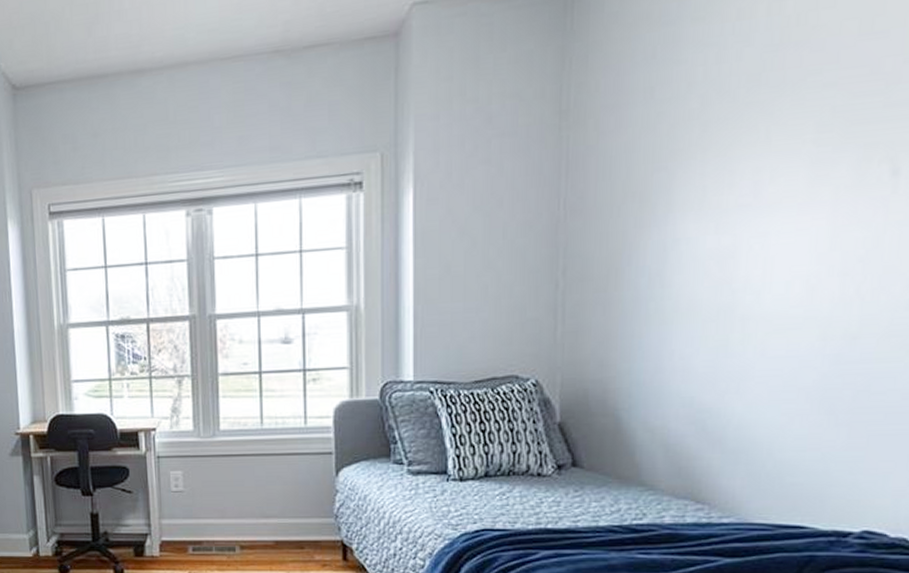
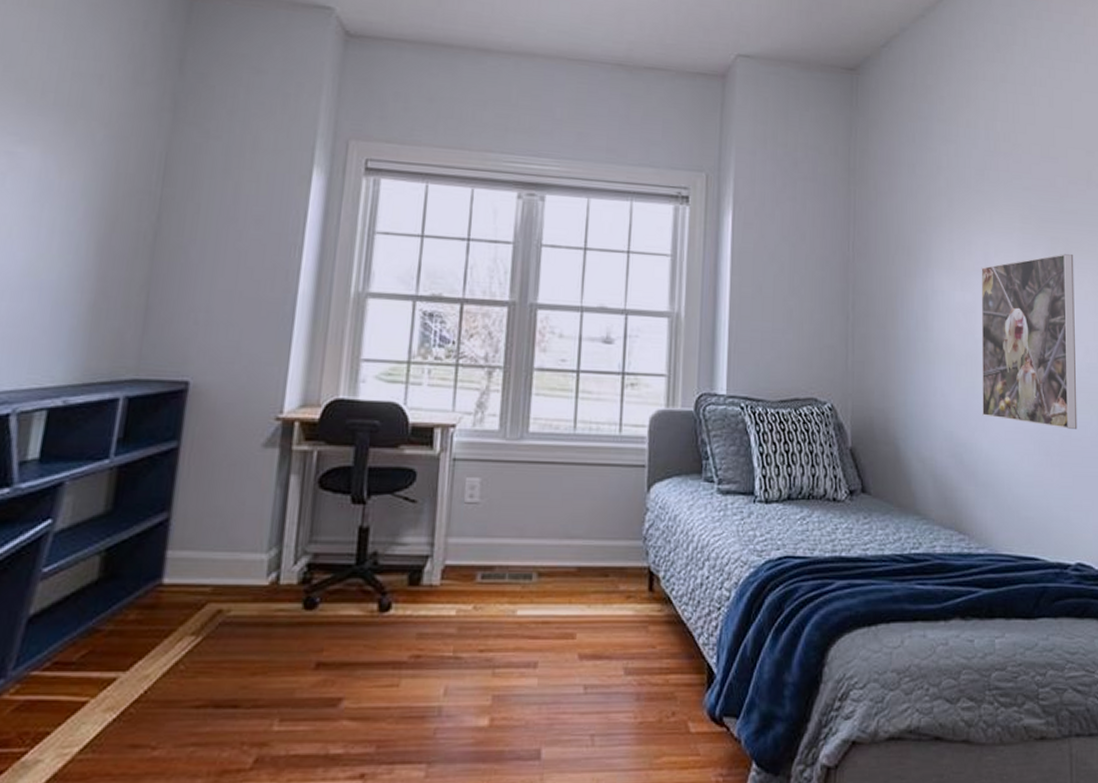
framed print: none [737,160,901,382] -> present [981,253,1078,429]

